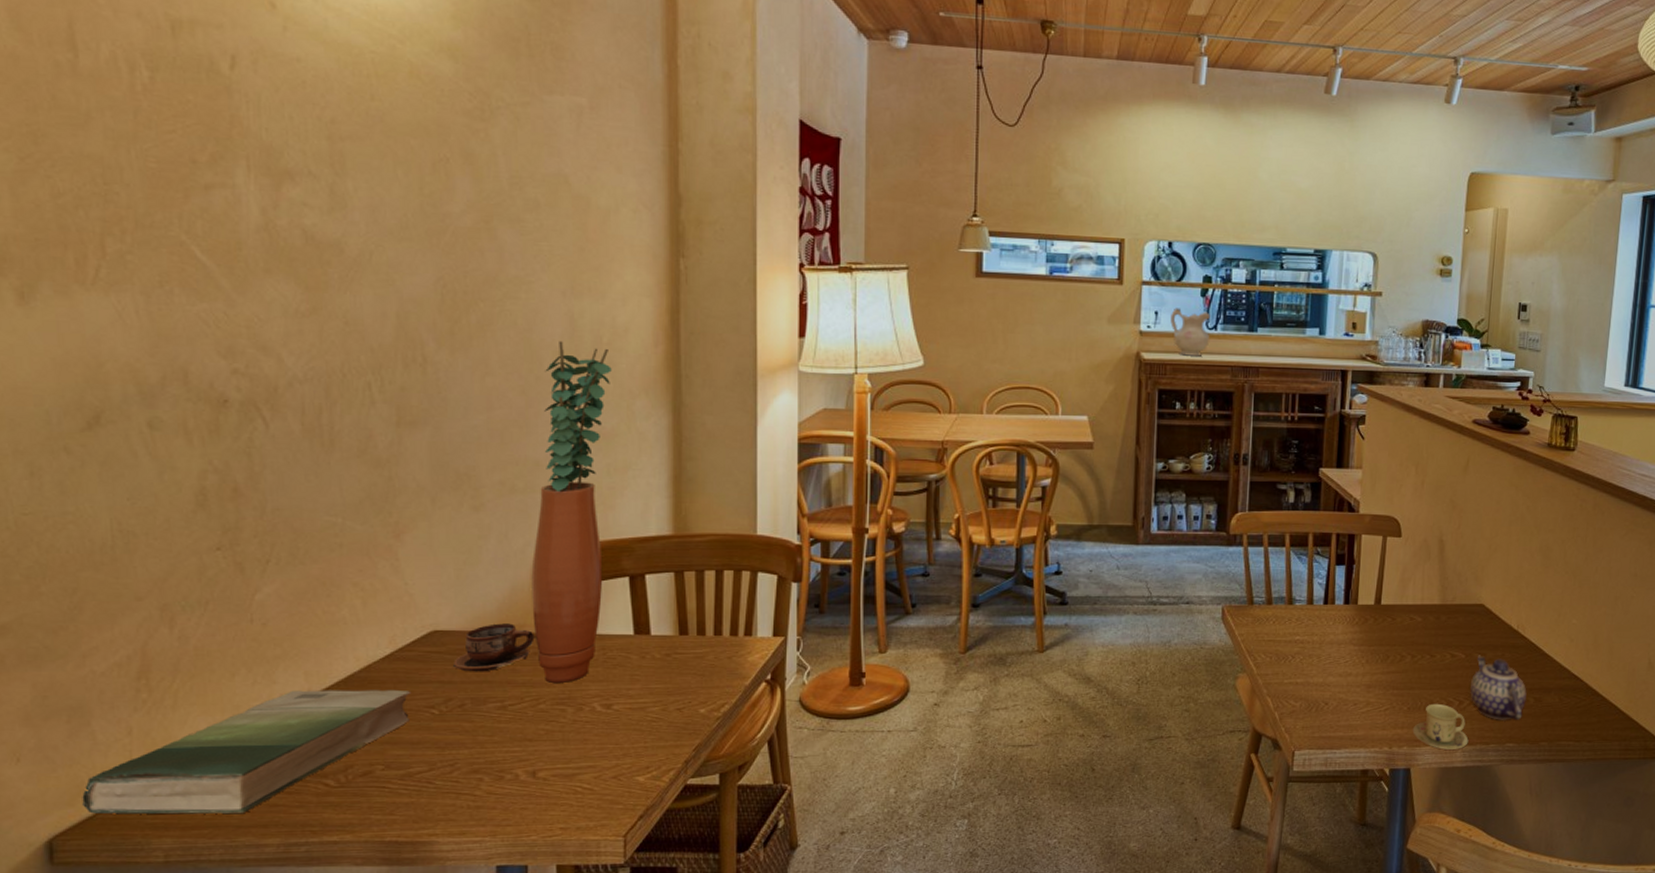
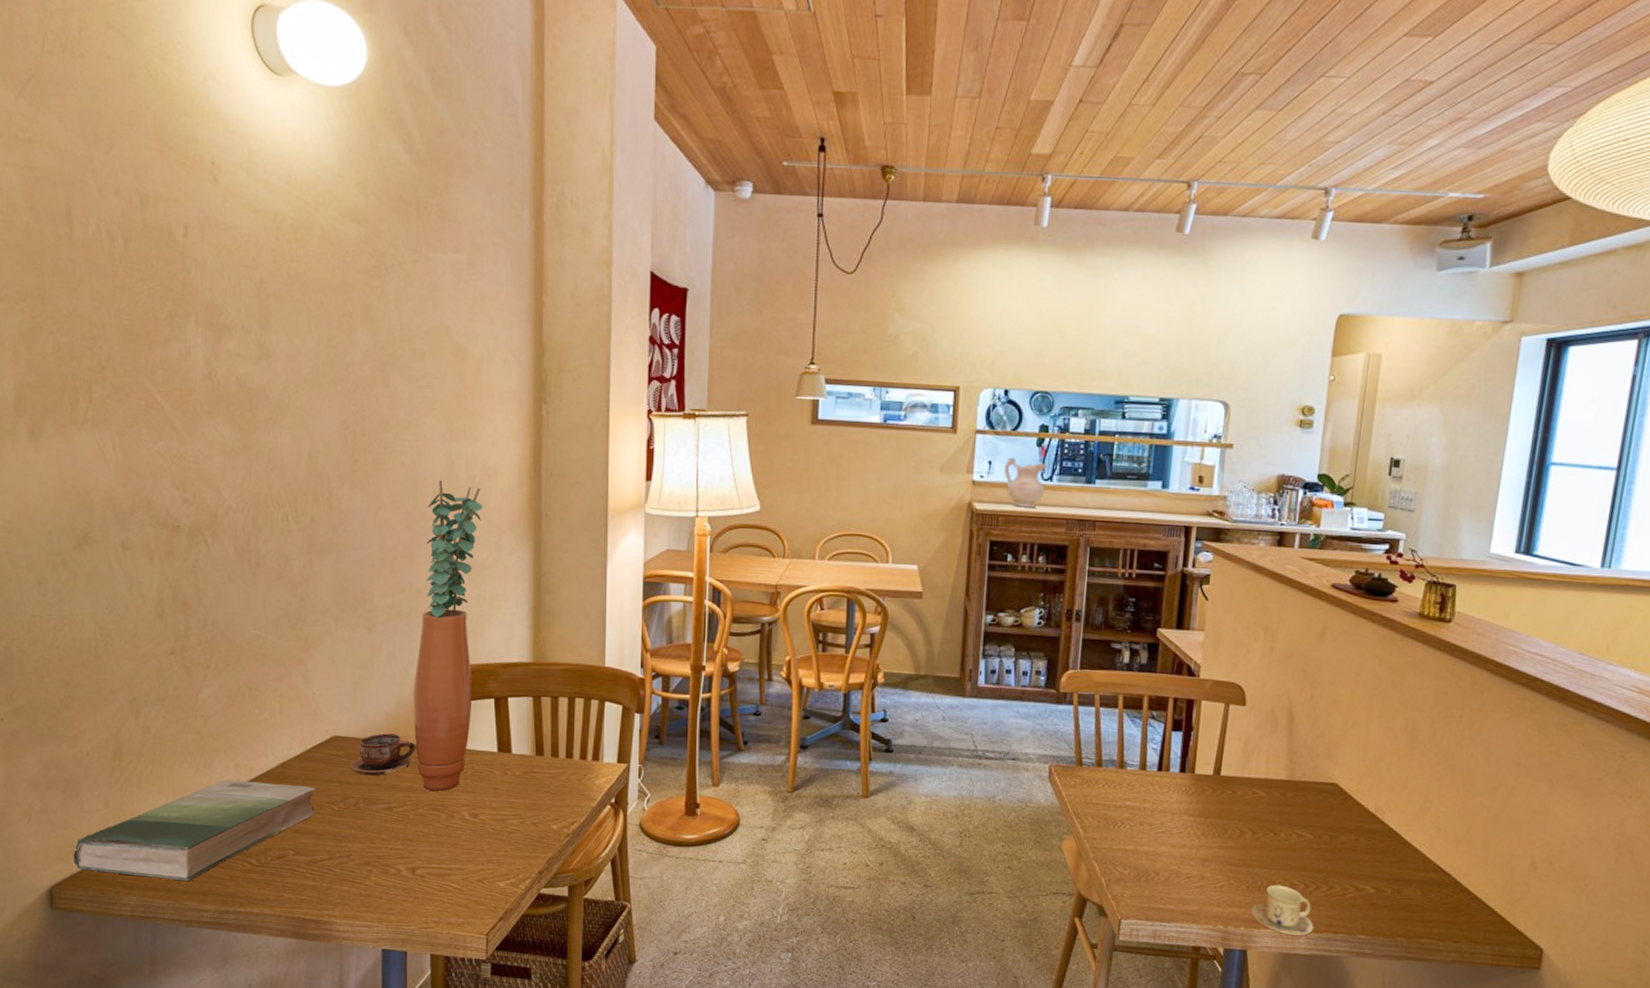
teapot: present [1469,655,1527,720] -> none [1317,837,1384,911]

